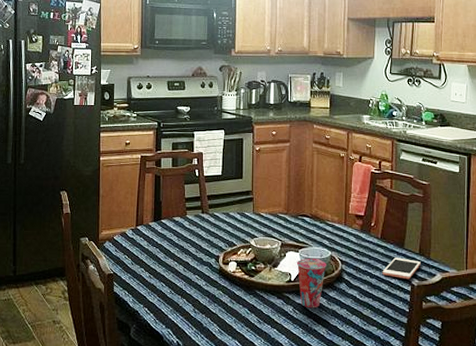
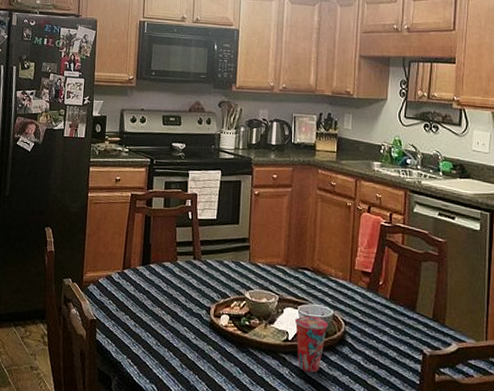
cell phone: present [382,257,421,280] -> none [390,321,434,348]

